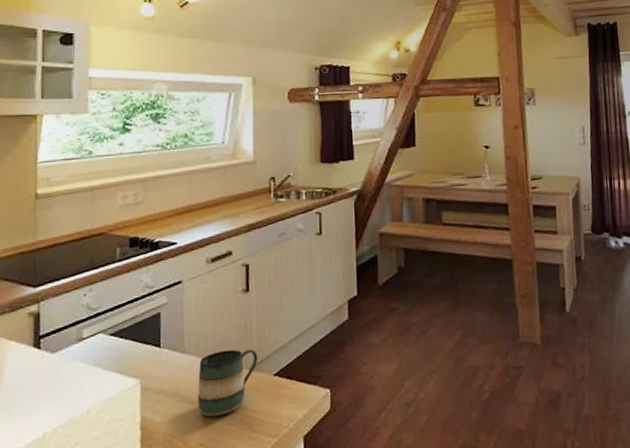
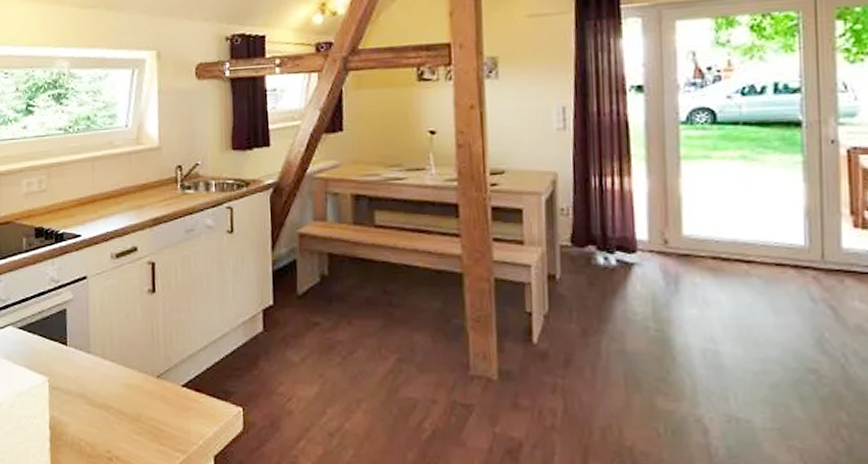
mug: present [198,349,258,417] -> none [104,354,165,424]

